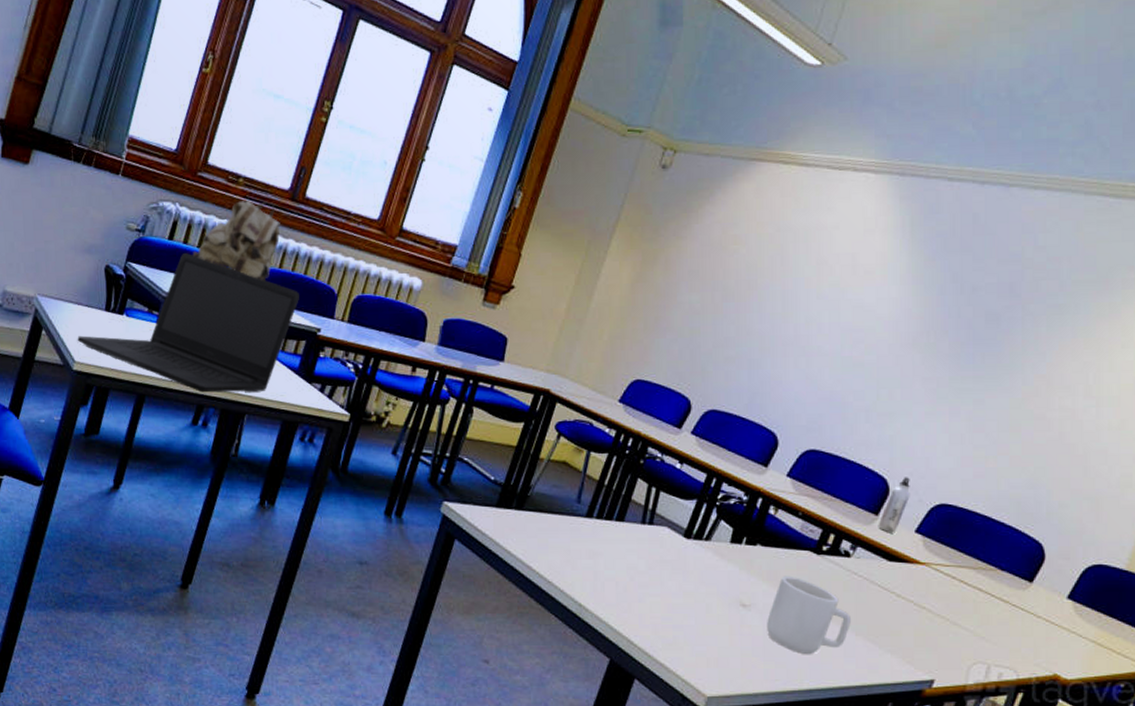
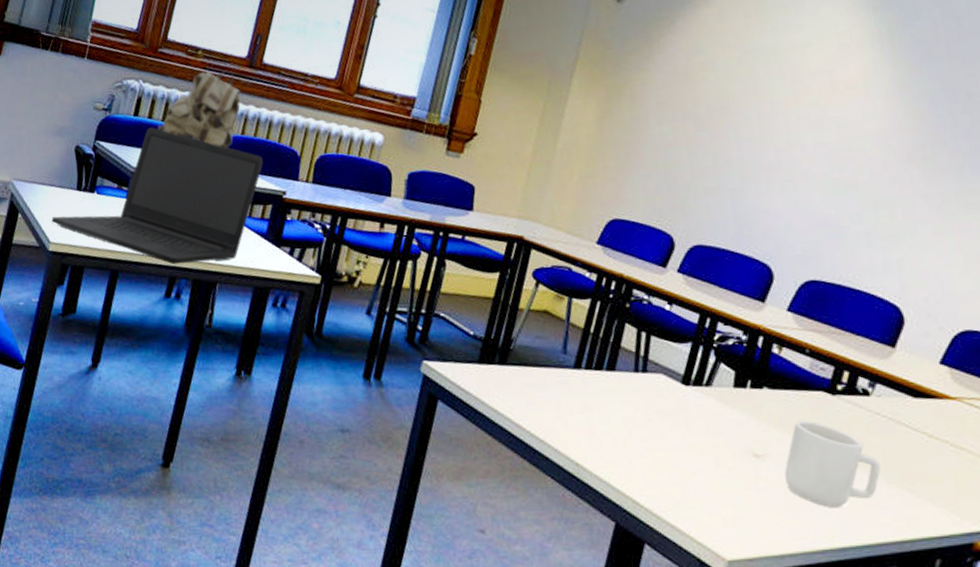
water bottle: present [878,477,910,533] -> none [896,303,929,367]

